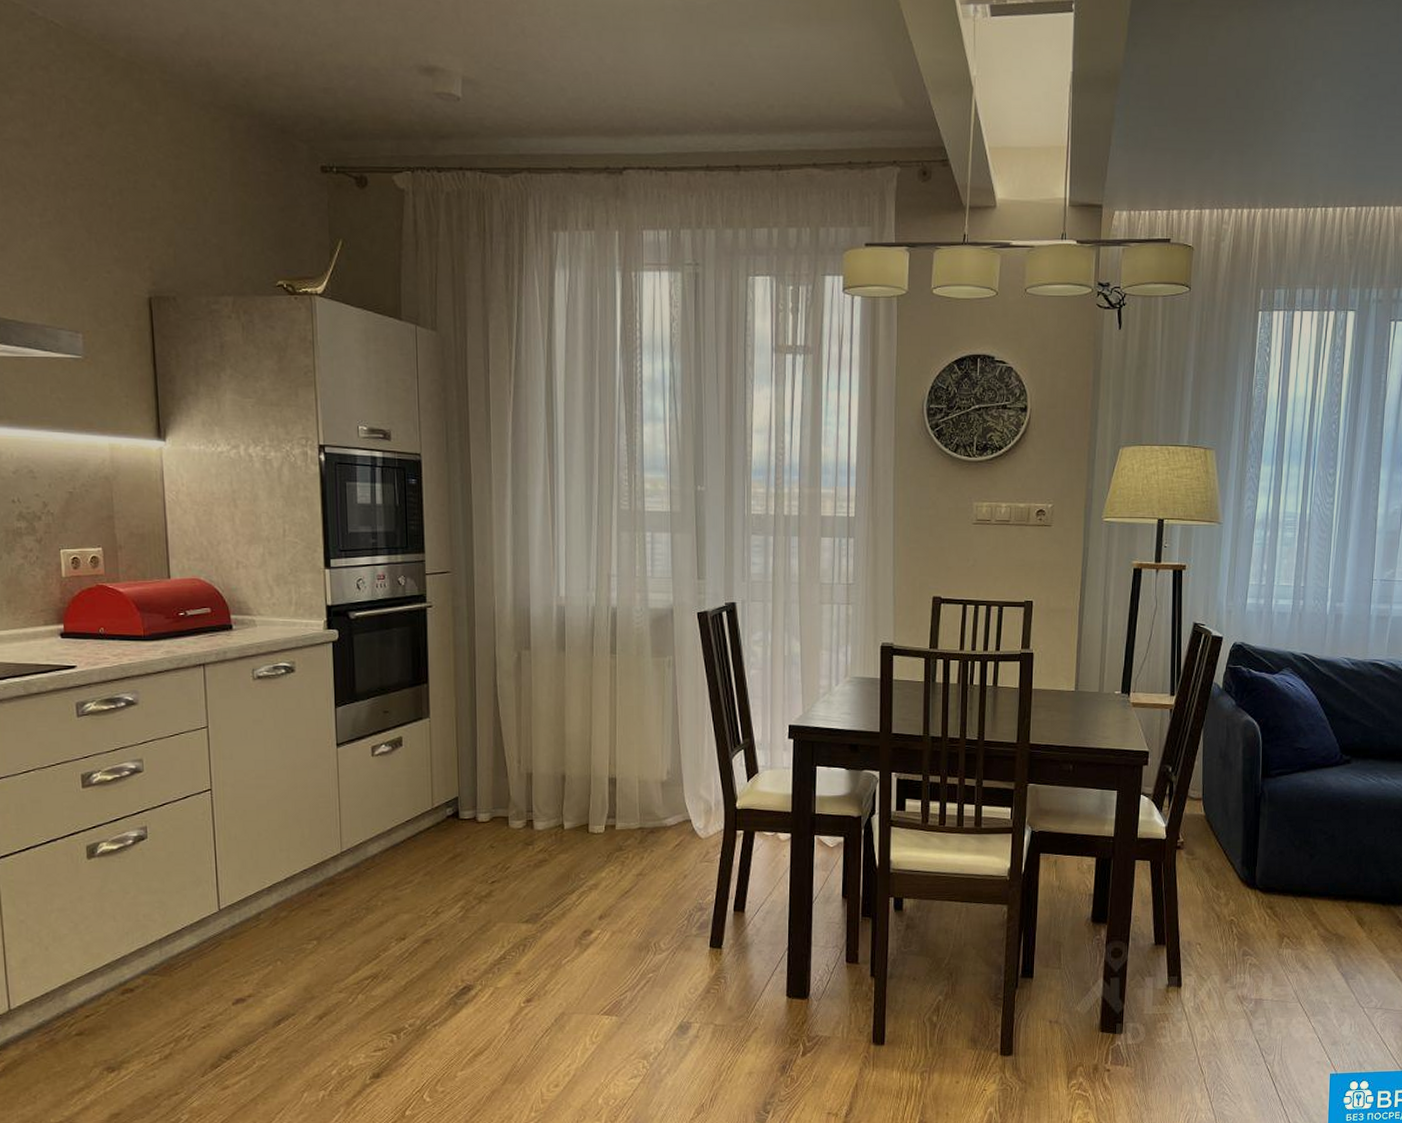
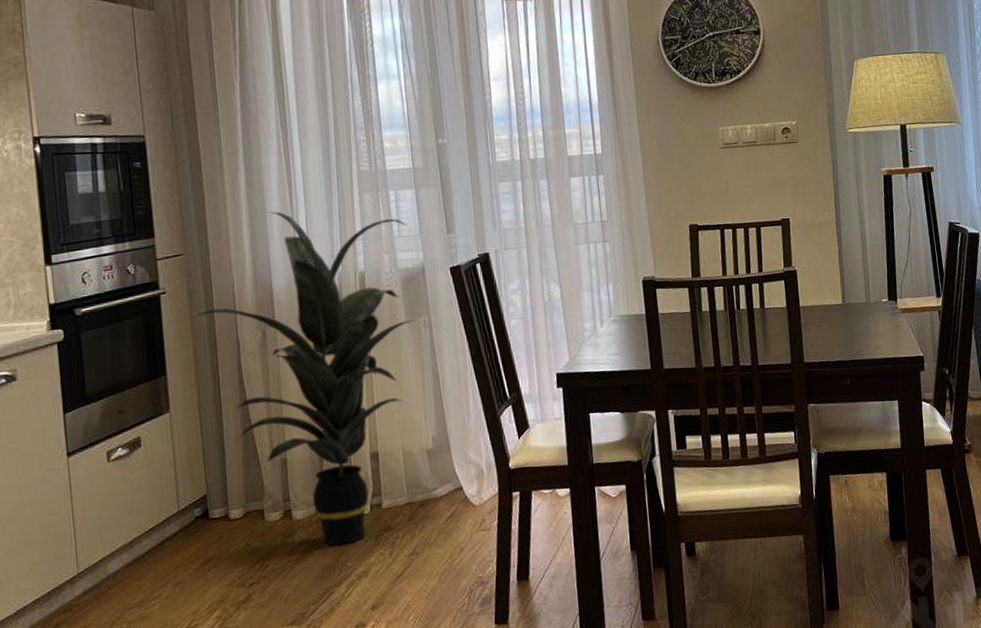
indoor plant: none [455,540,662,858] -> present [192,211,417,546]

